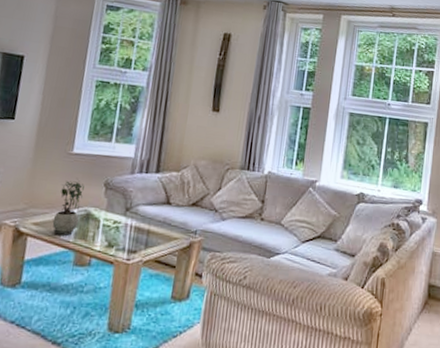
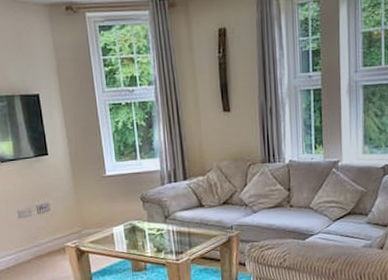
potted plant: present [52,177,84,235] -> none [105,197,128,248]

